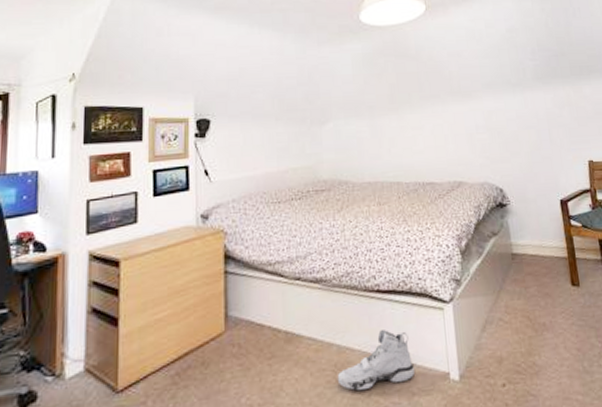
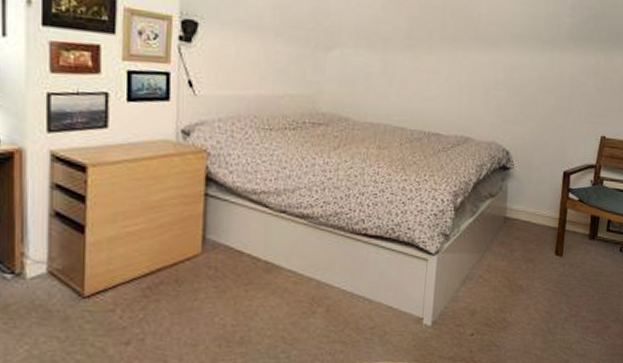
sneaker: present [337,330,416,391] -> none [313,272,391,324]

